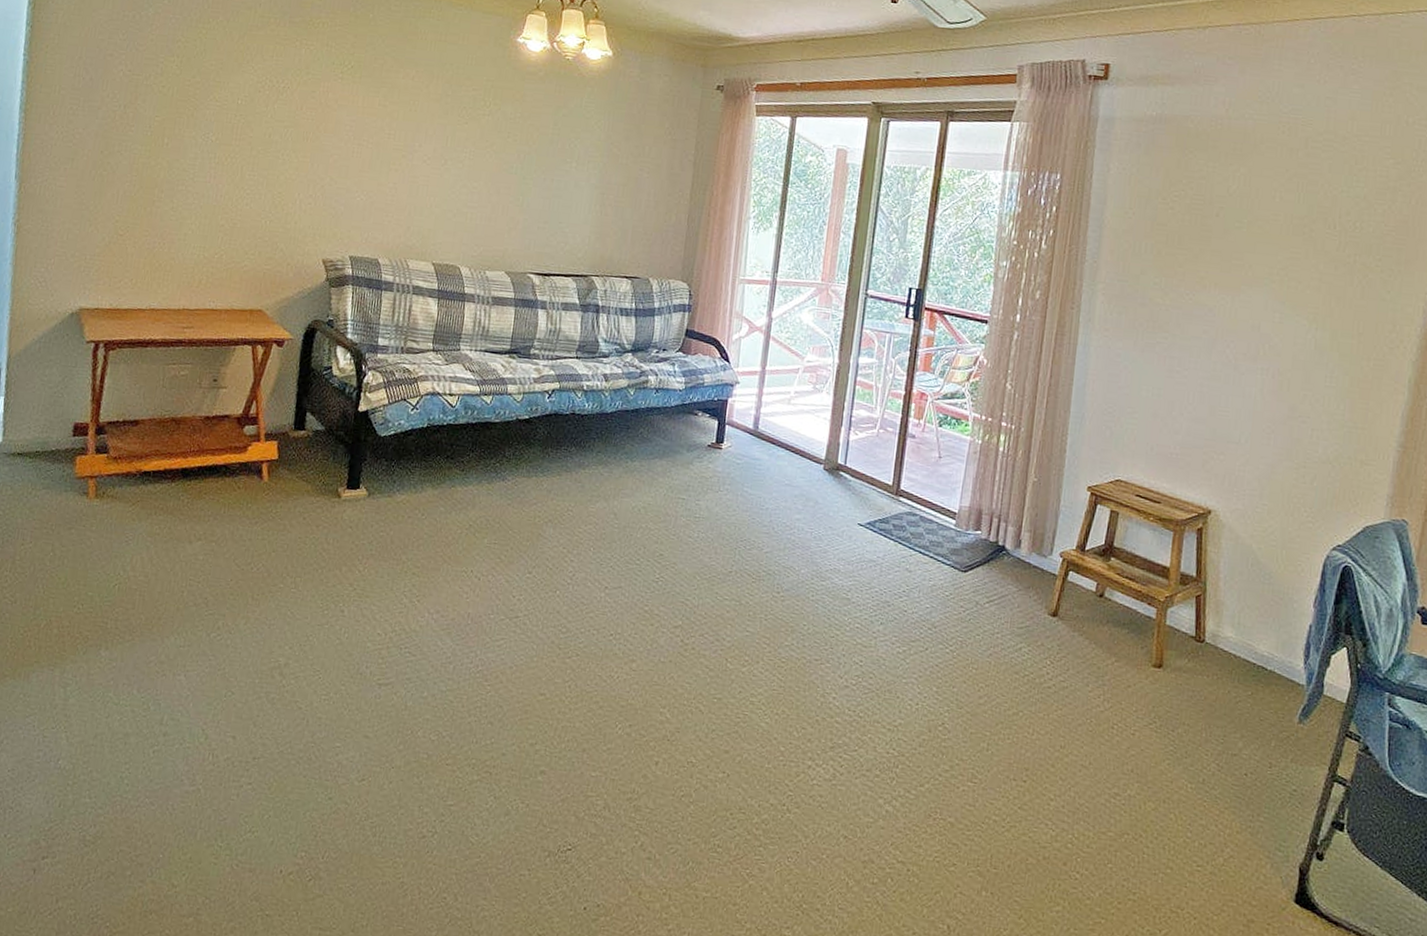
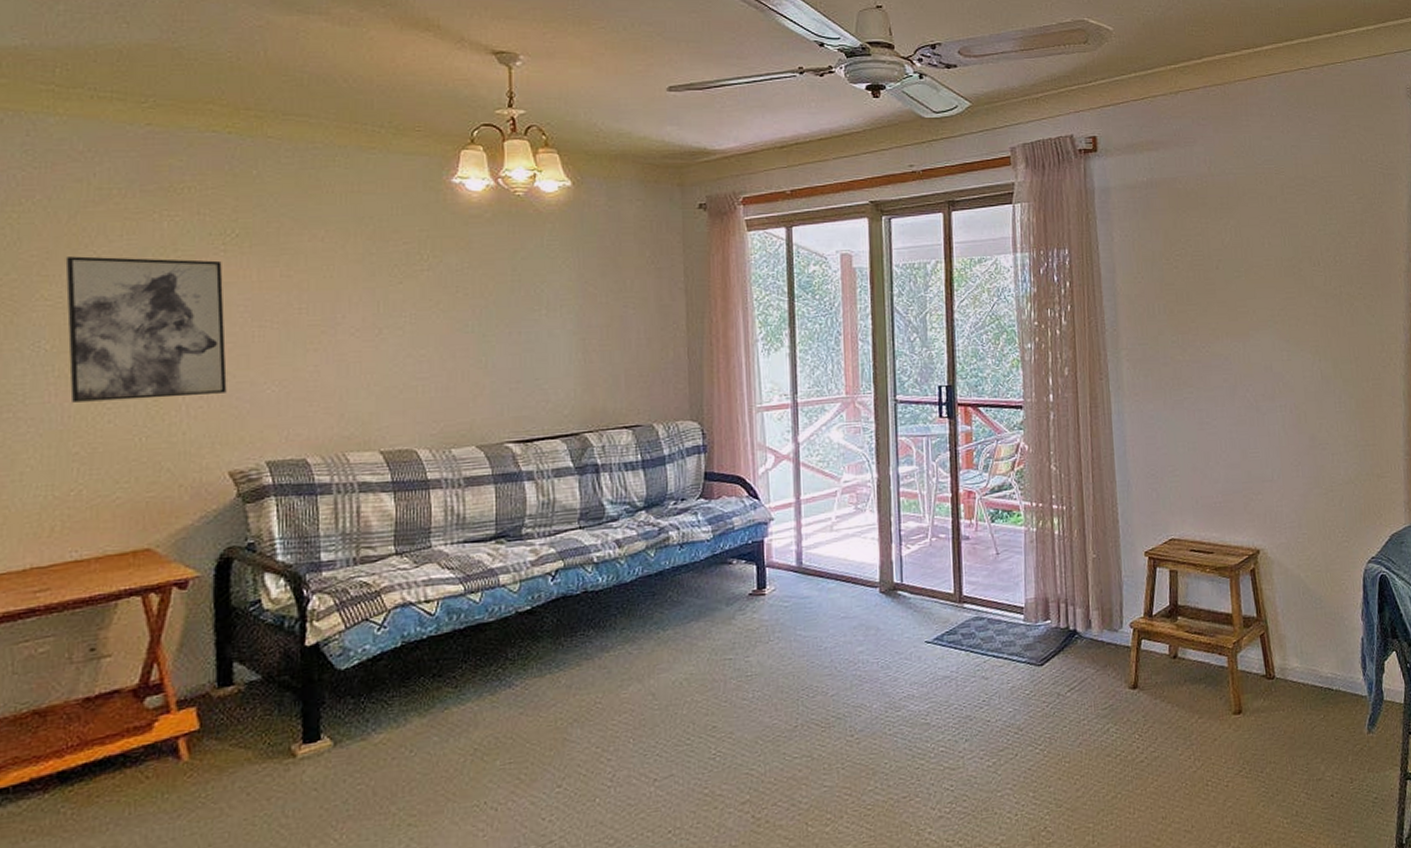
wall art: none [223,68,339,195] -> present [65,256,227,403]

